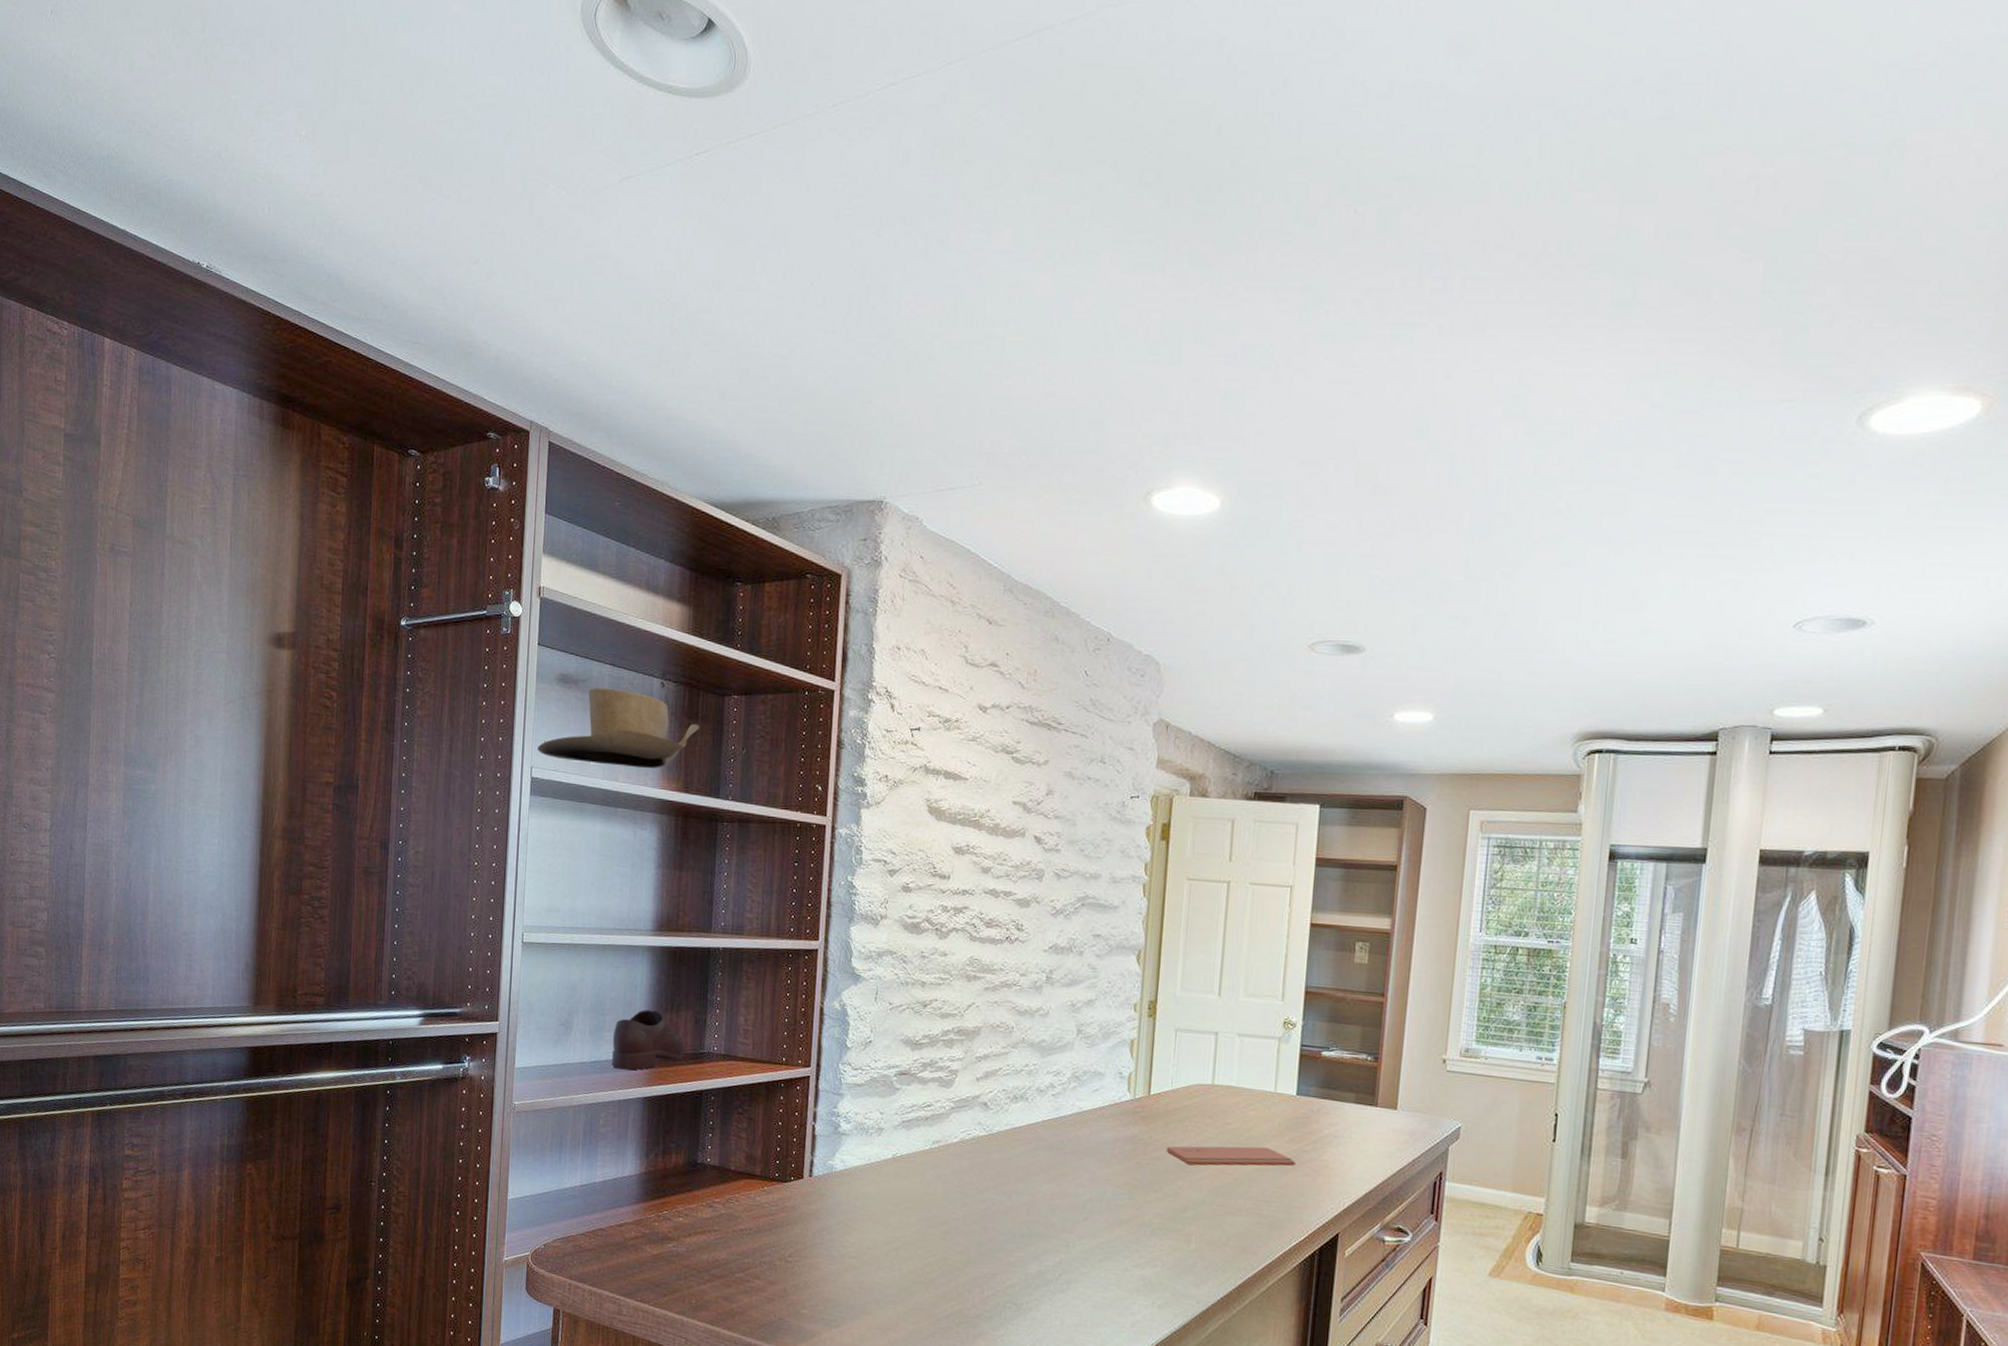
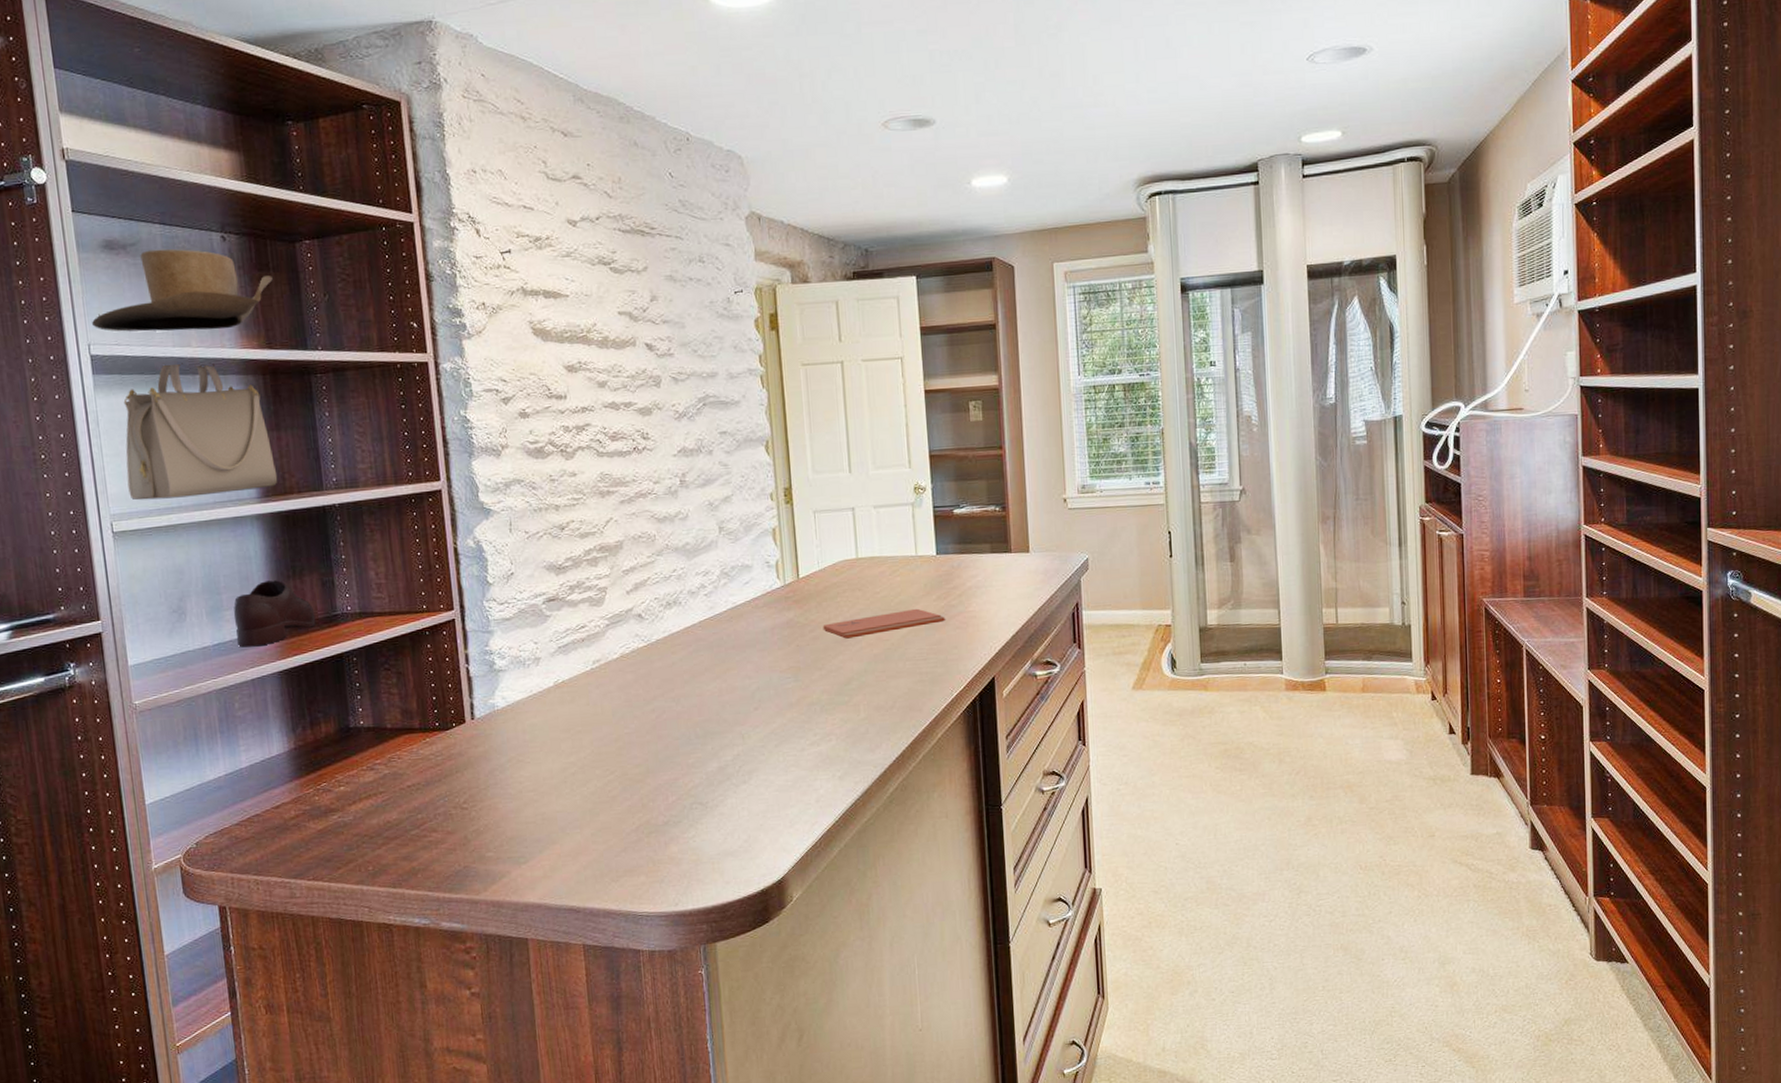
handbag: none [542,793,673,923] -> present [123,363,278,501]

